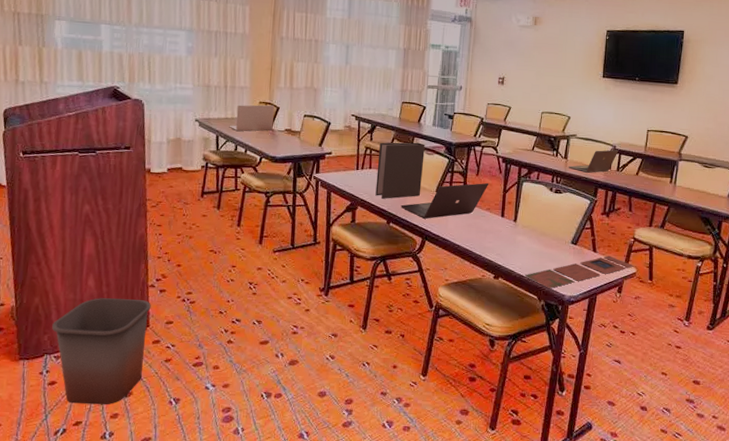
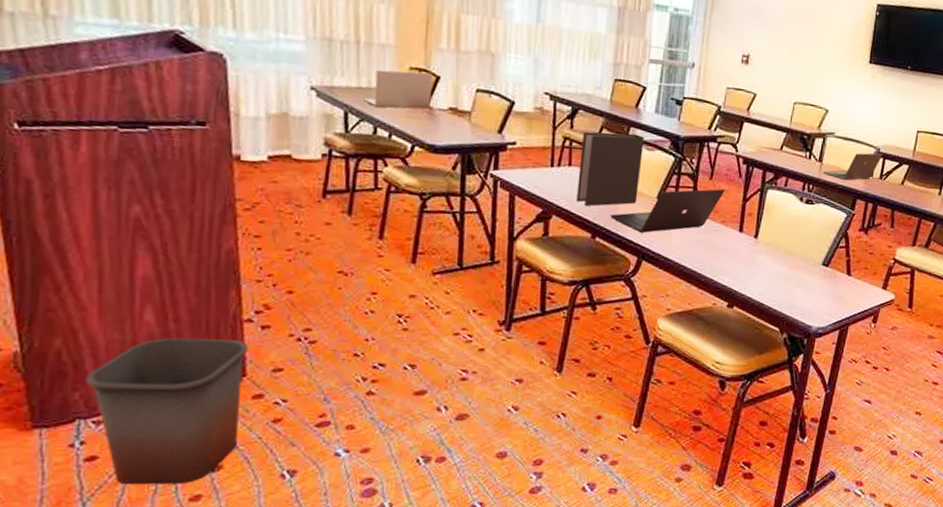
papers: present [525,256,634,288] -> none [765,280,893,319]

